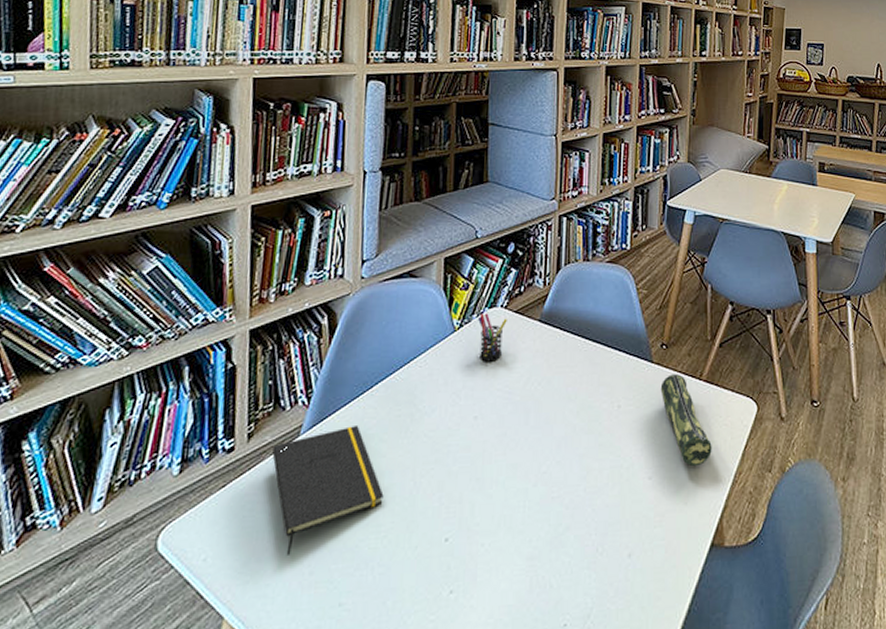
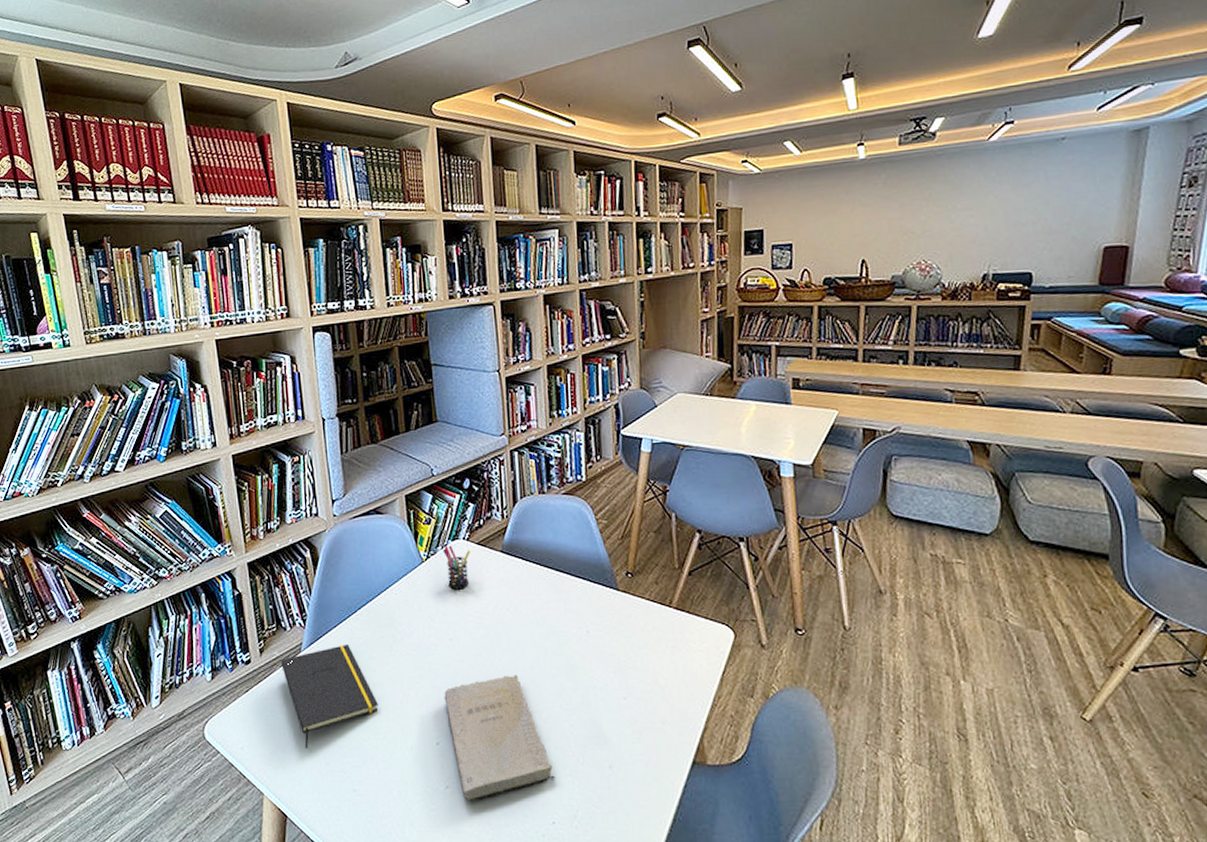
book: none [460,456,571,607] -> present [444,675,555,802]
pencil case: present [660,374,712,466] -> none [628,601,688,688]

